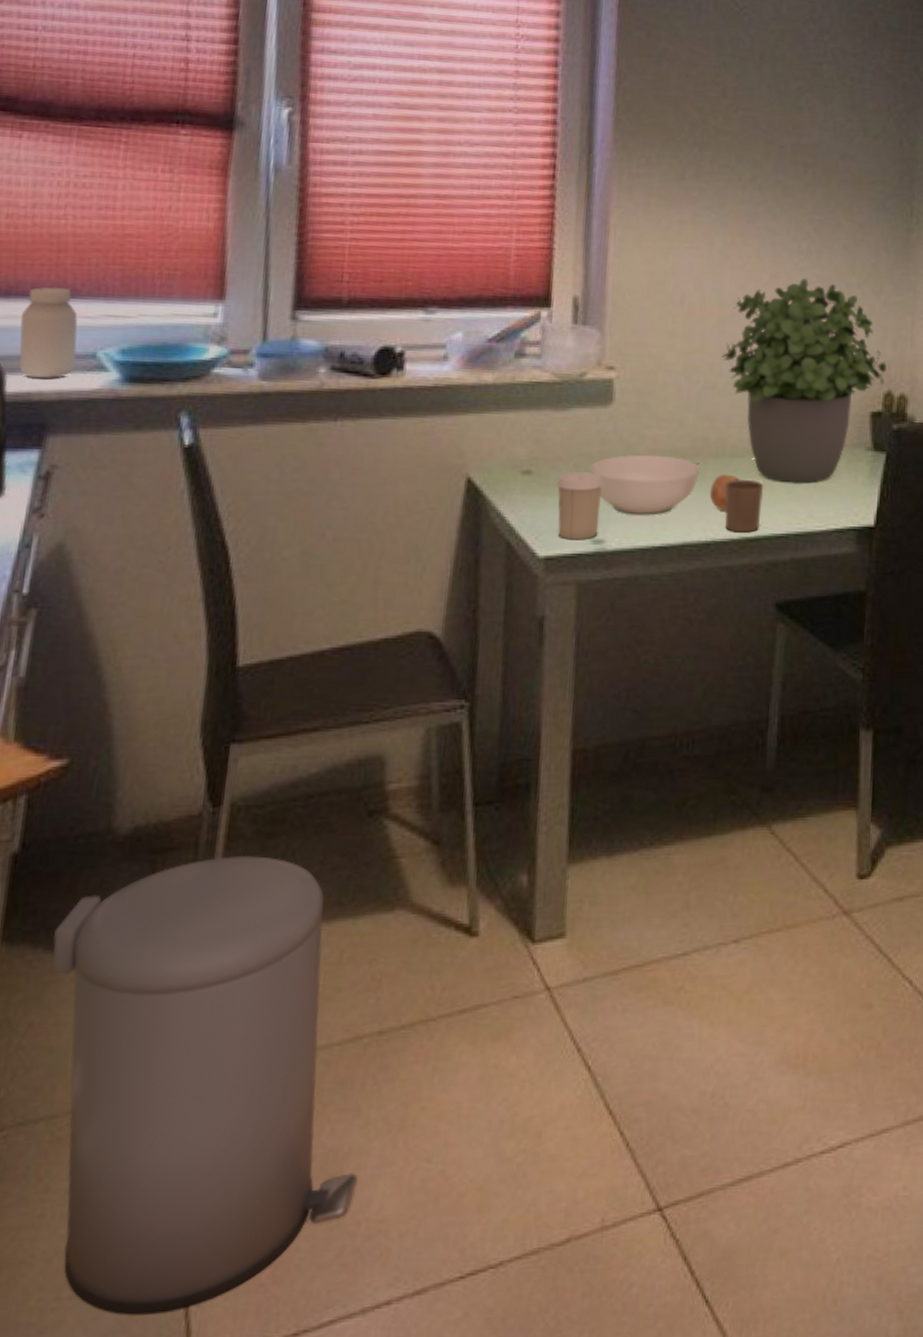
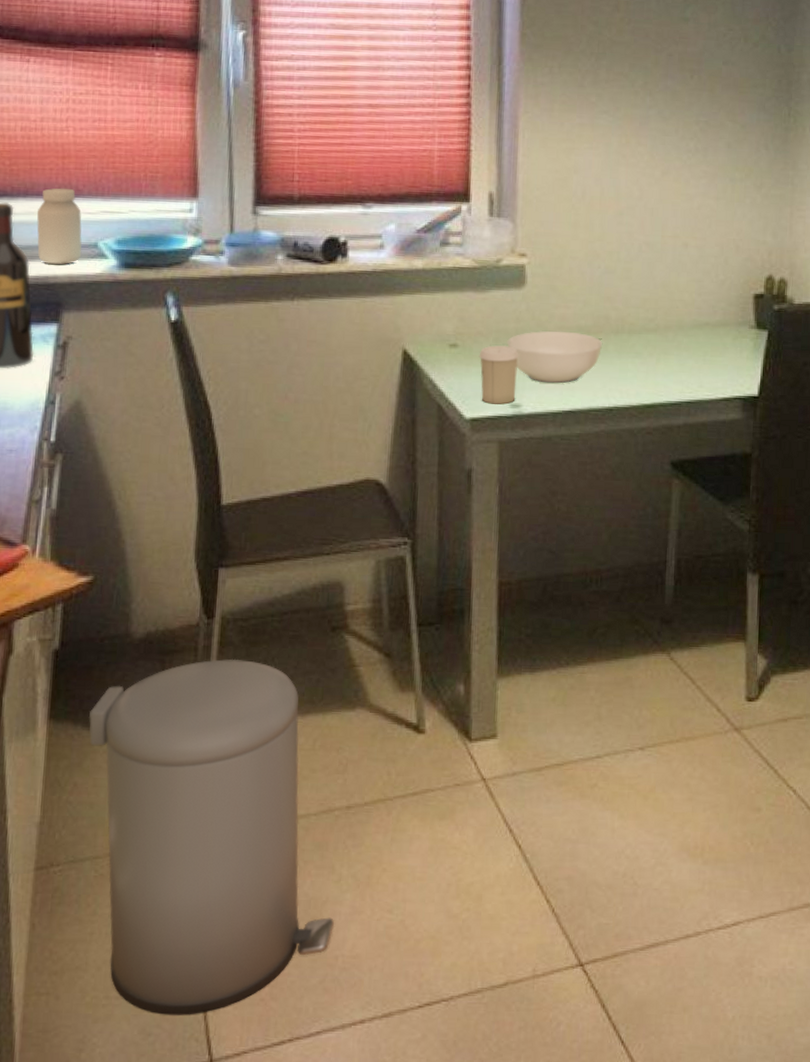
fruit: present [709,474,740,511] -> none [611,348,638,381]
potted plant: present [721,278,886,483] -> none [619,174,767,357]
mug: present [725,479,764,534] -> none [625,353,659,401]

